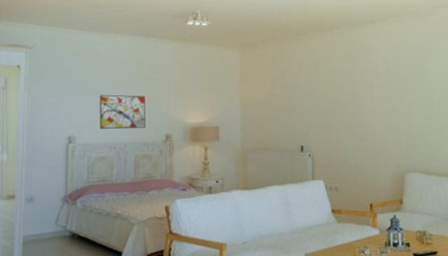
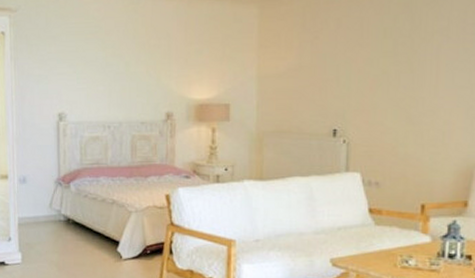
wall art: present [99,94,145,129] -> none [91,65,143,106]

